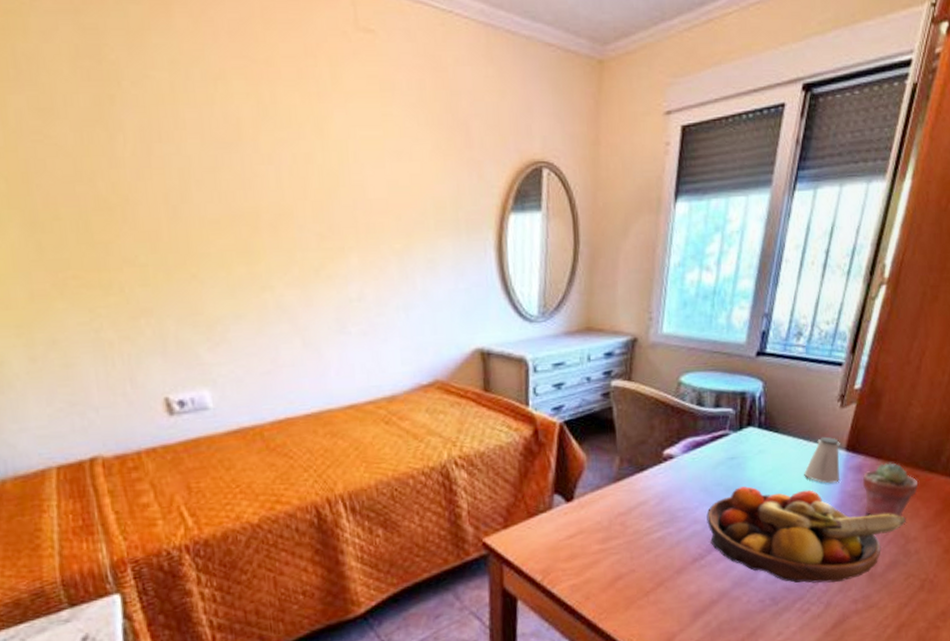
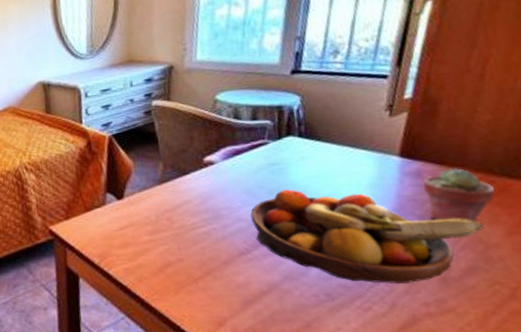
saltshaker: present [804,436,840,484] -> none [353,143,395,188]

